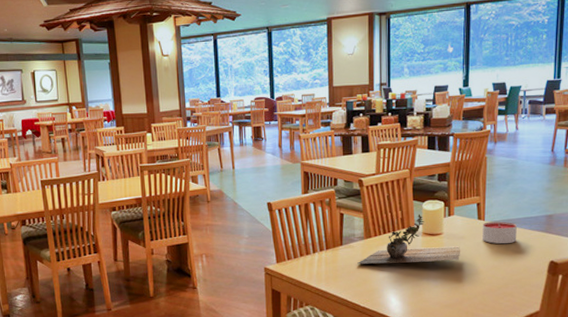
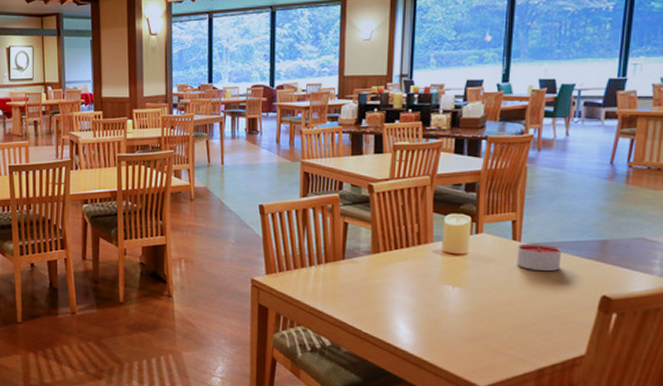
succulent plant: present [357,213,461,264] -> none [361,228,490,287]

